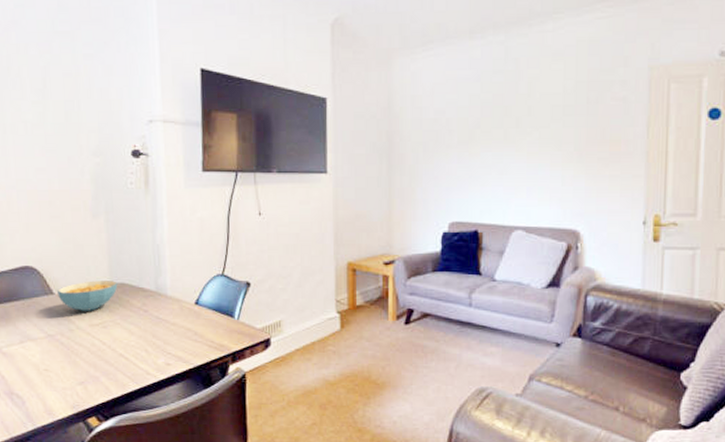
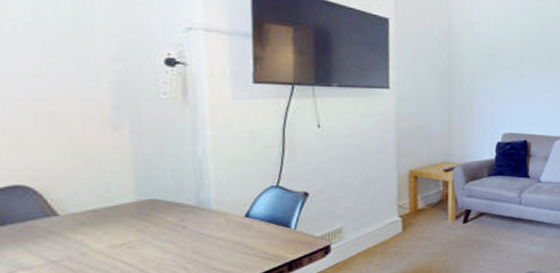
cereal bowl: present [58,280,118,311] -> none [64,197,148,232]

